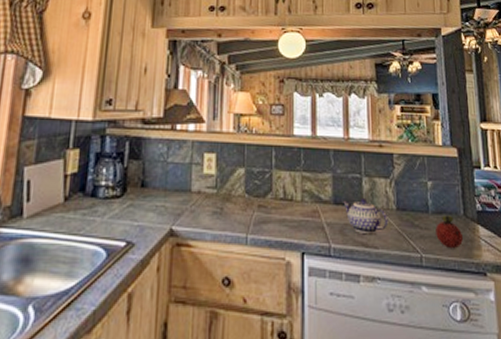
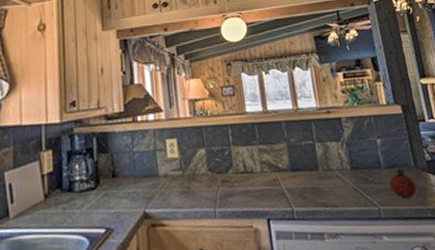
teapot: present [343,199,389,233] -> none [300,162,345,195]

